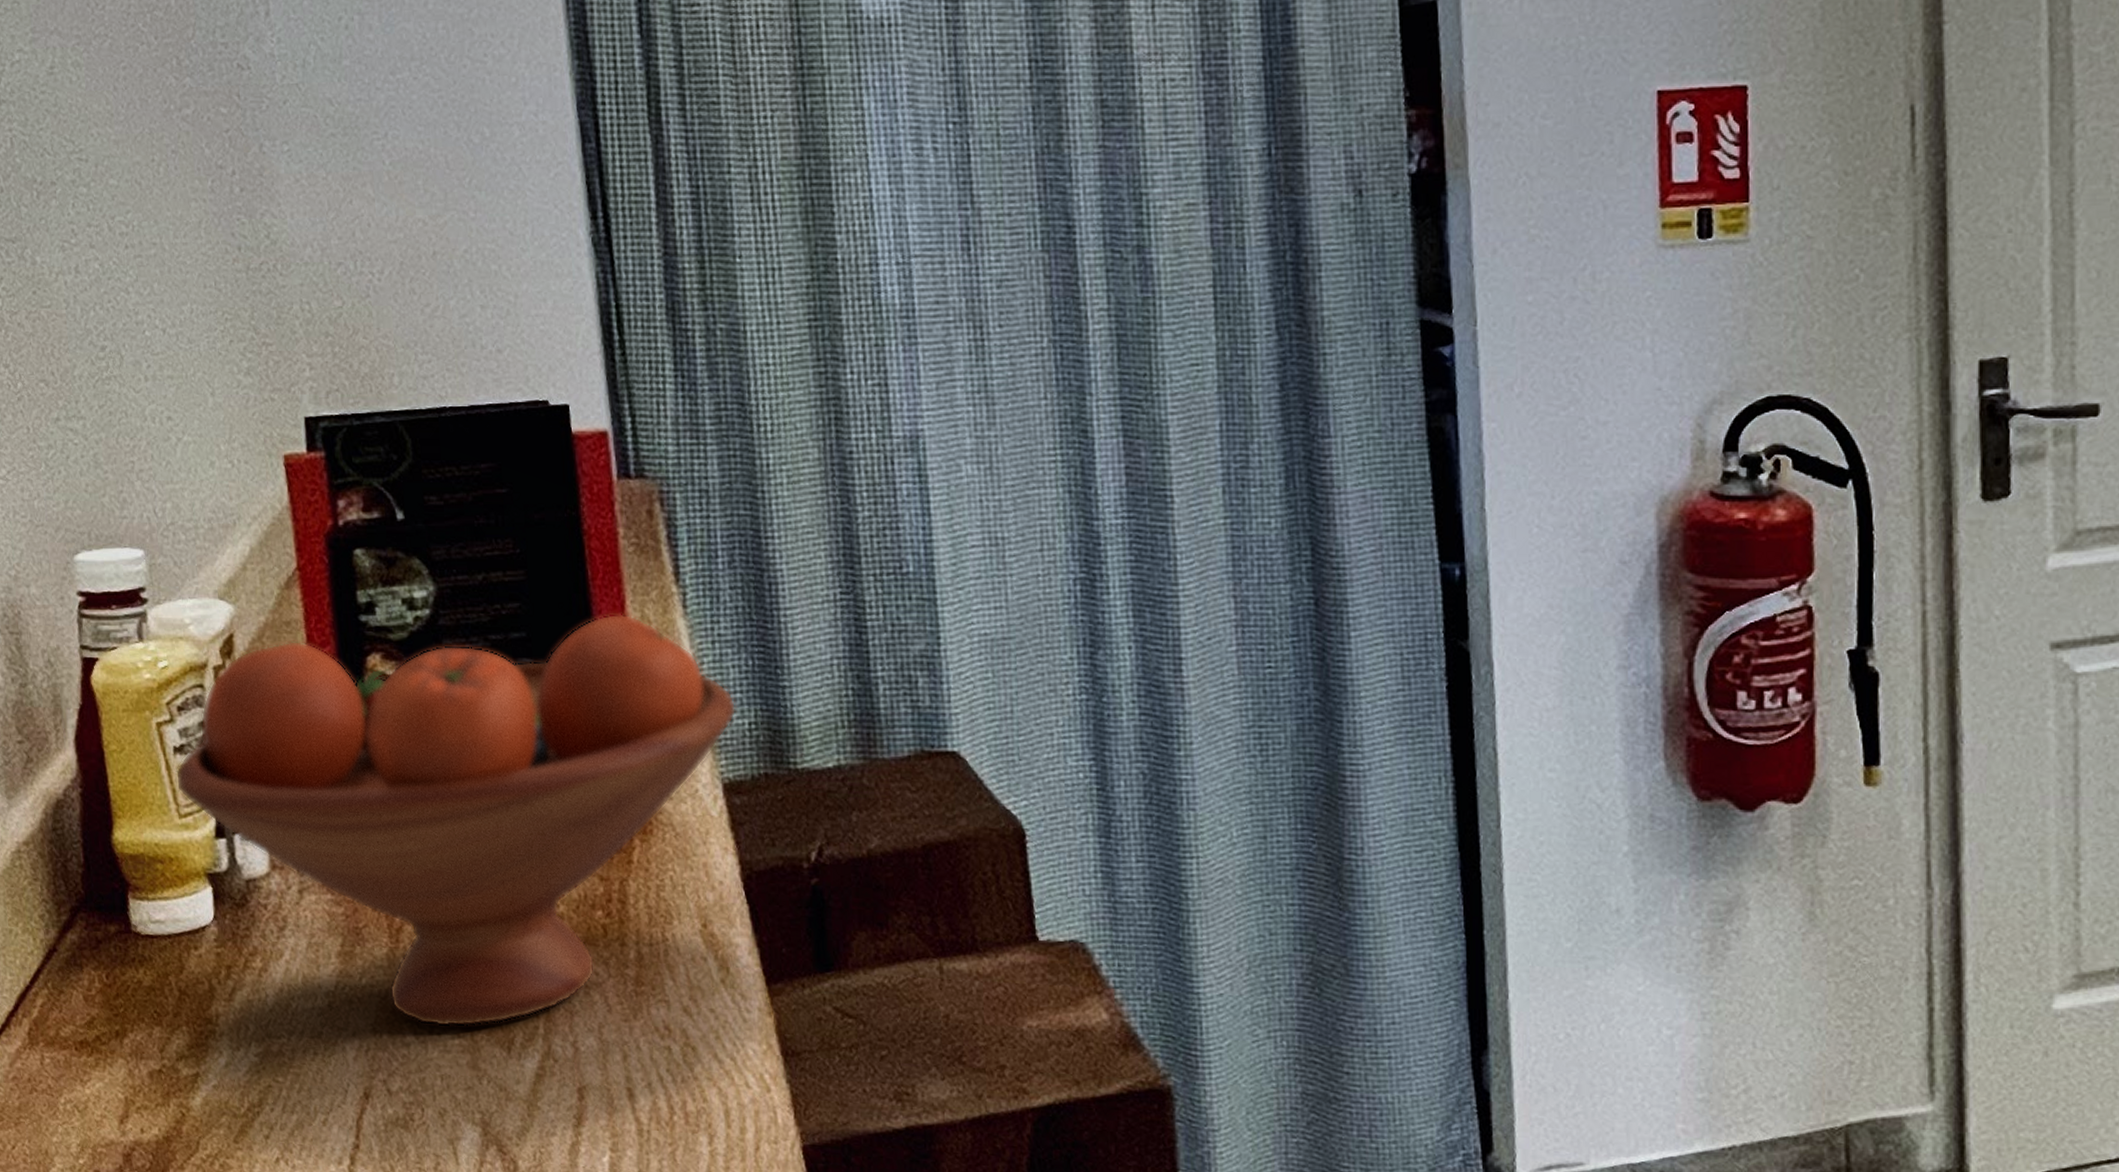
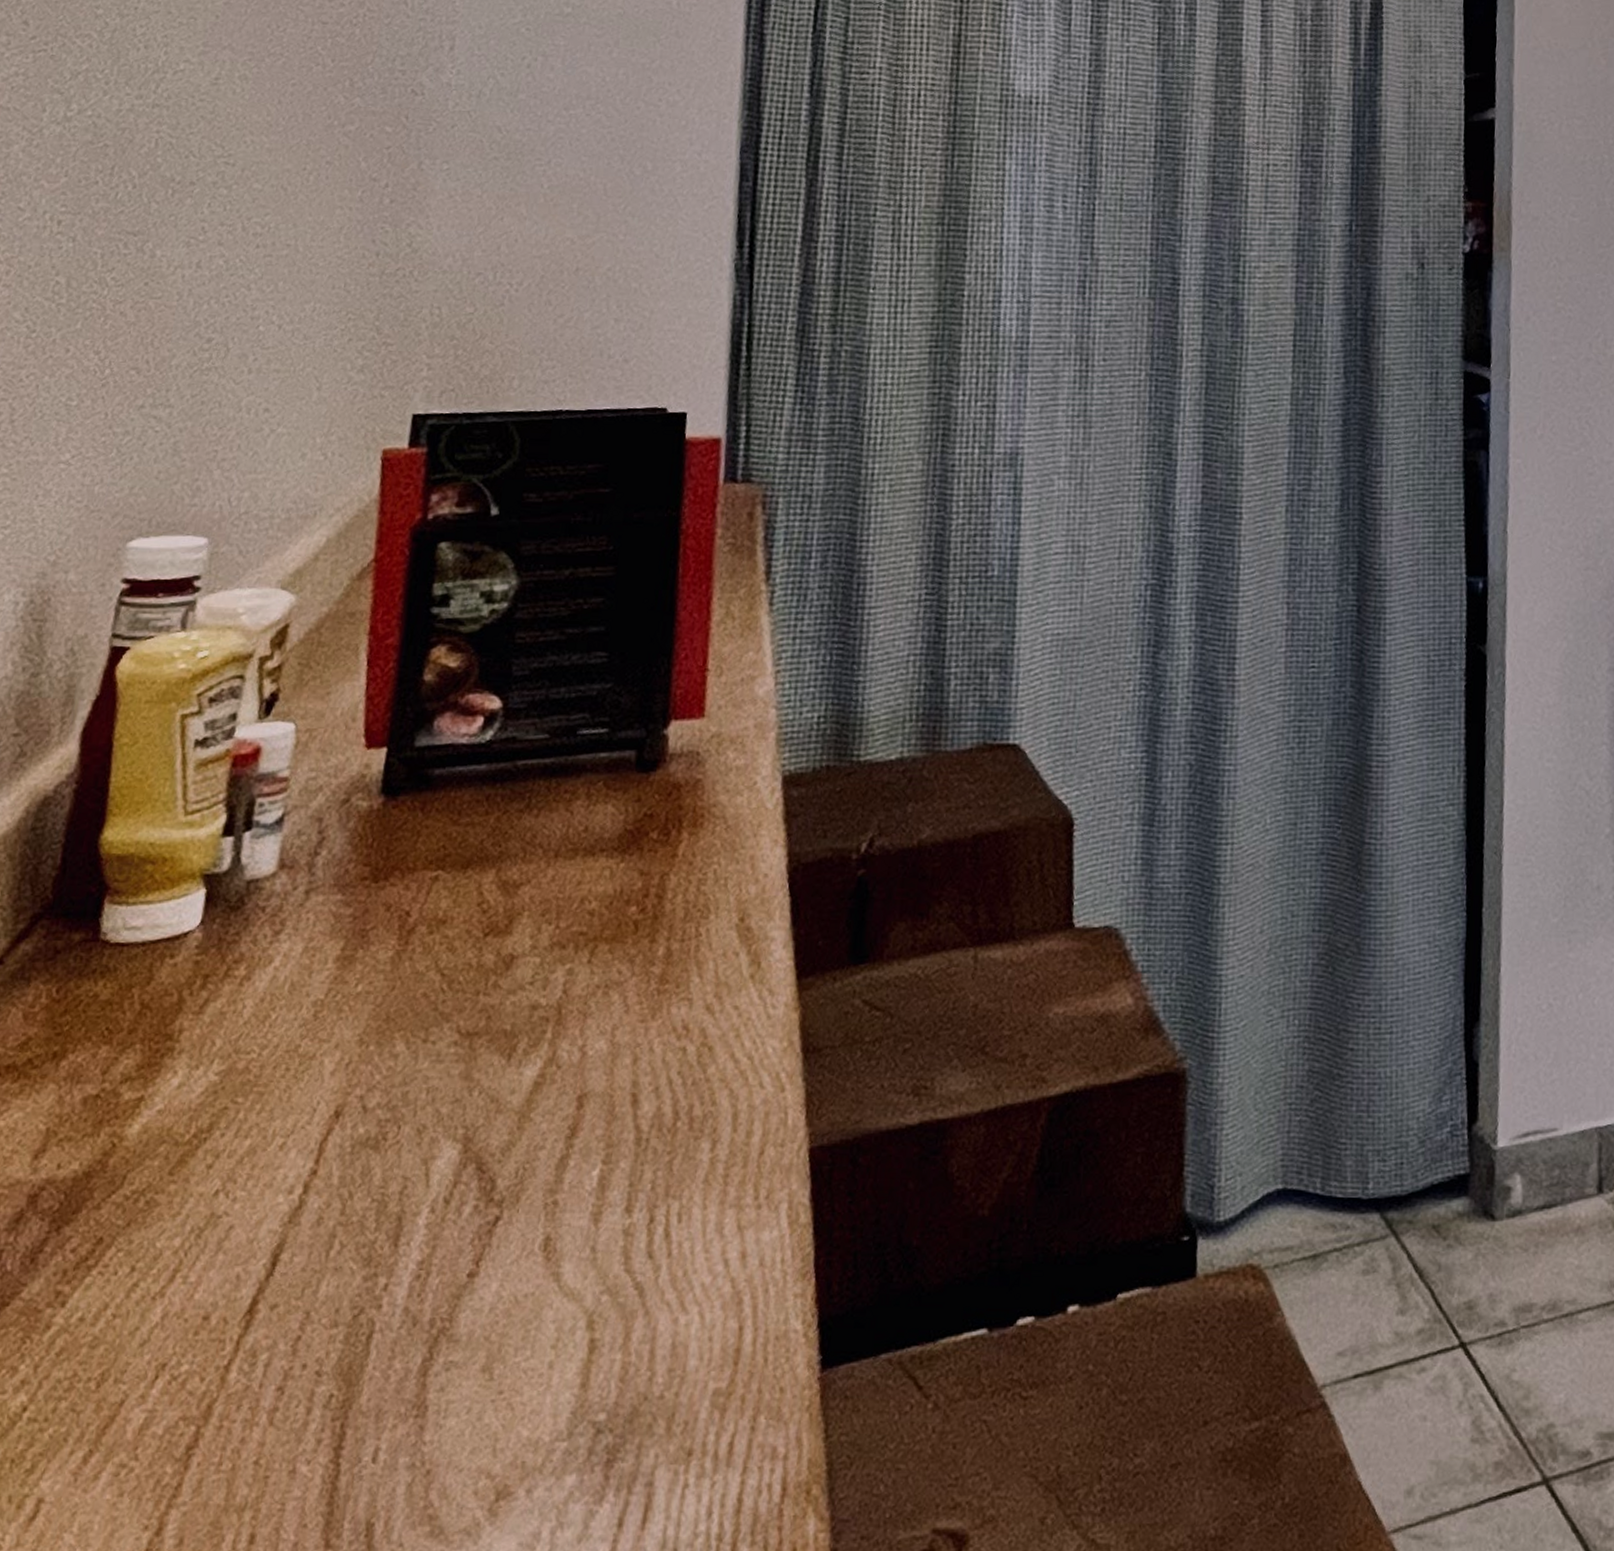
fruit bowl: present [175,613,737,1027] -> none [189,609,808,1035]

